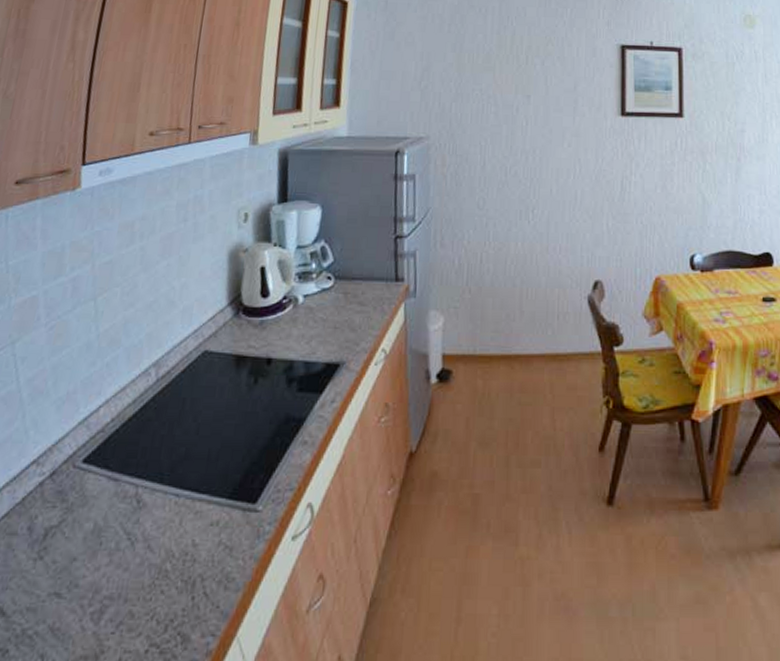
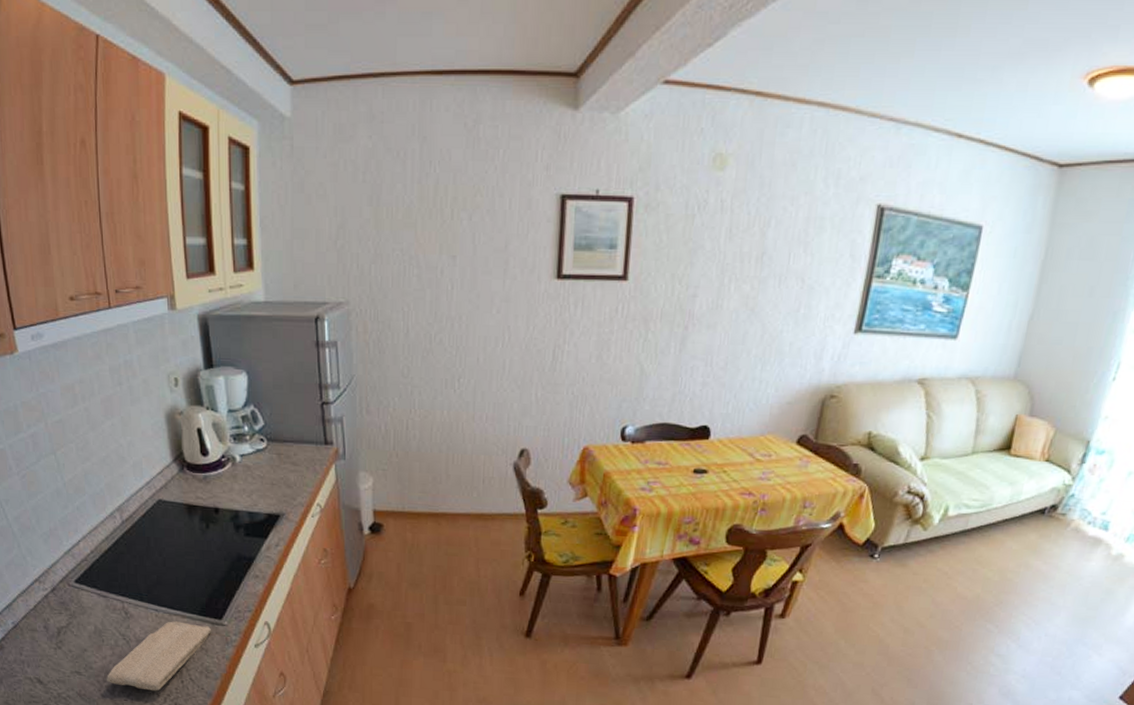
washcloth: none [93,509,242,616] -> present [106,621,212,691]

